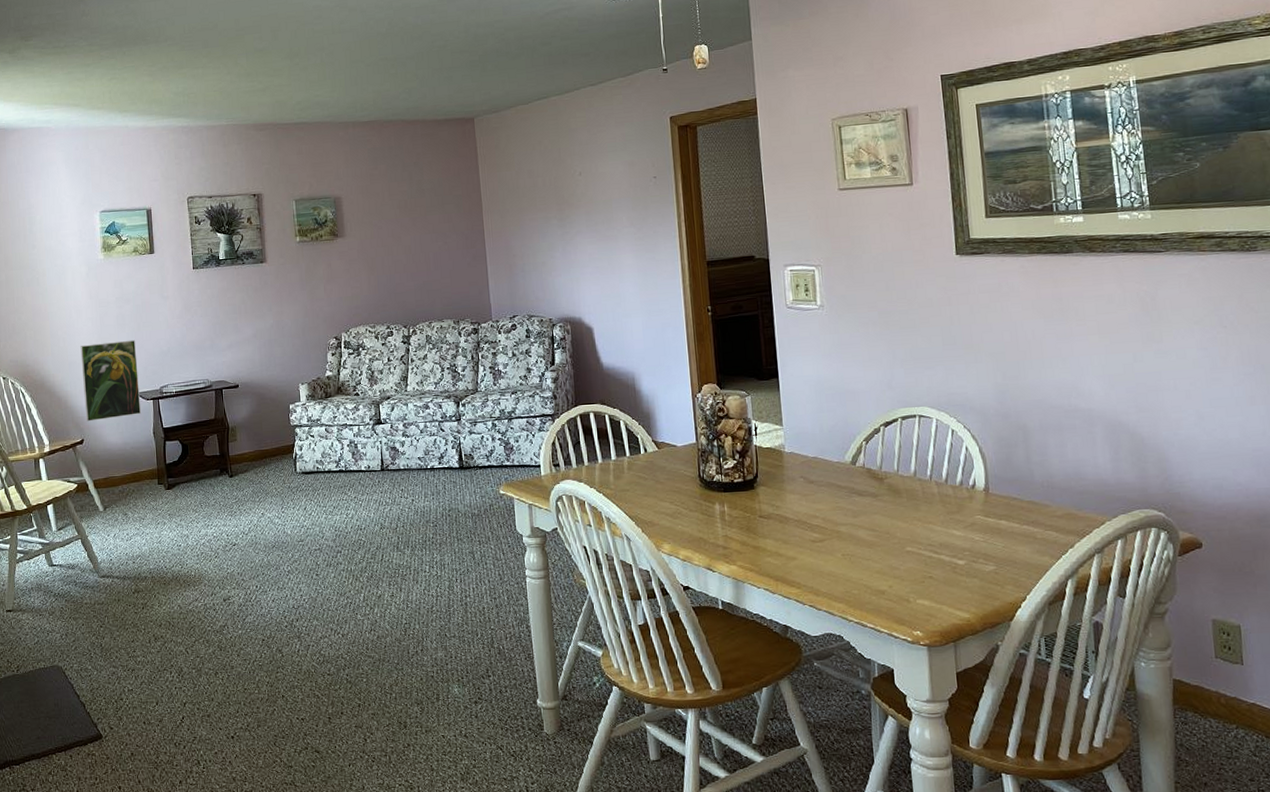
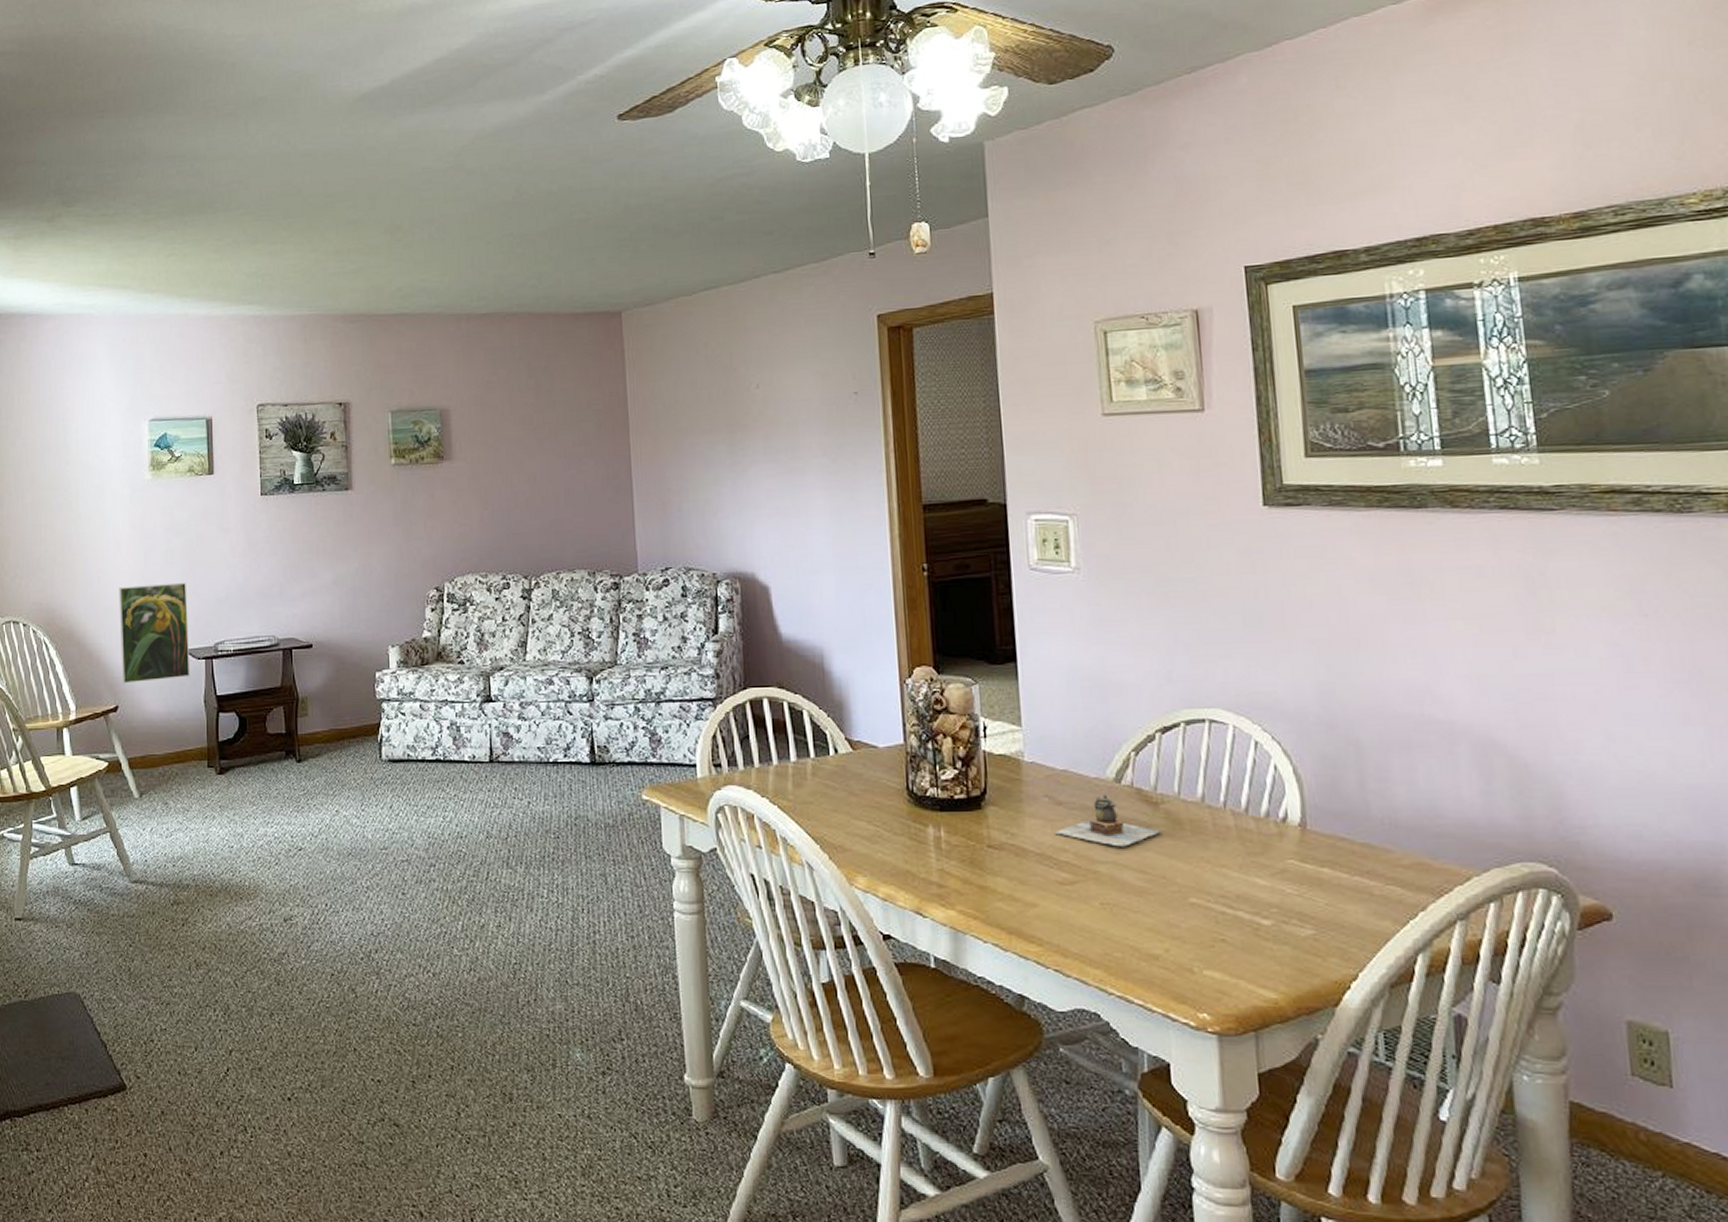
teapot: none [808,475,885,512] -> present [1054,795,1160,847]

